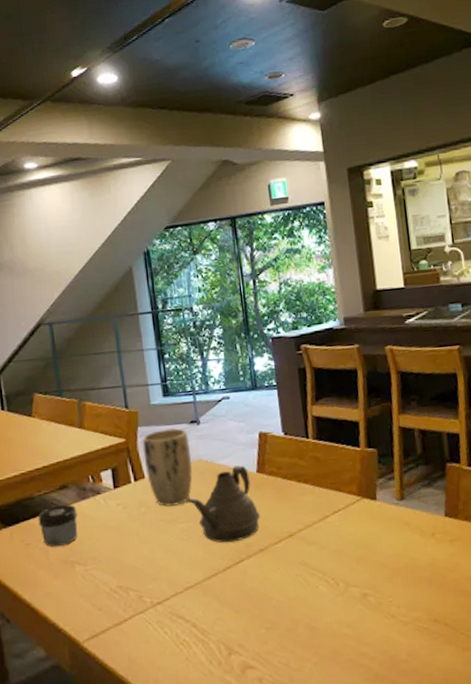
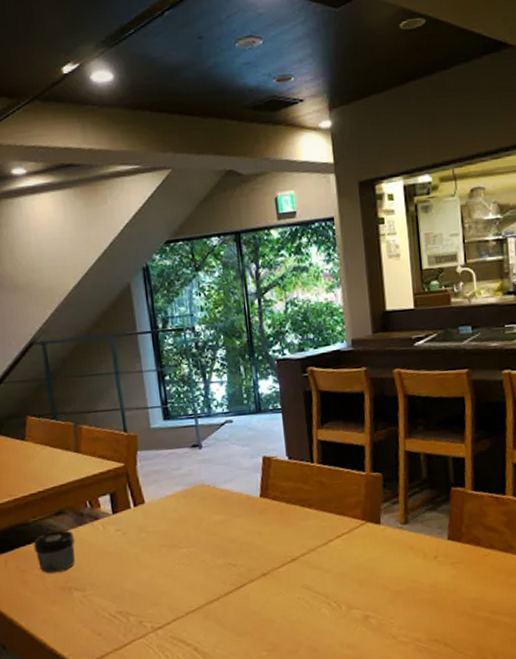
plant pot: present [142,428,193,506] -> none [142,452,194,532]
teapot: present [186,465,261,543] -> none [188,490,264,568]

